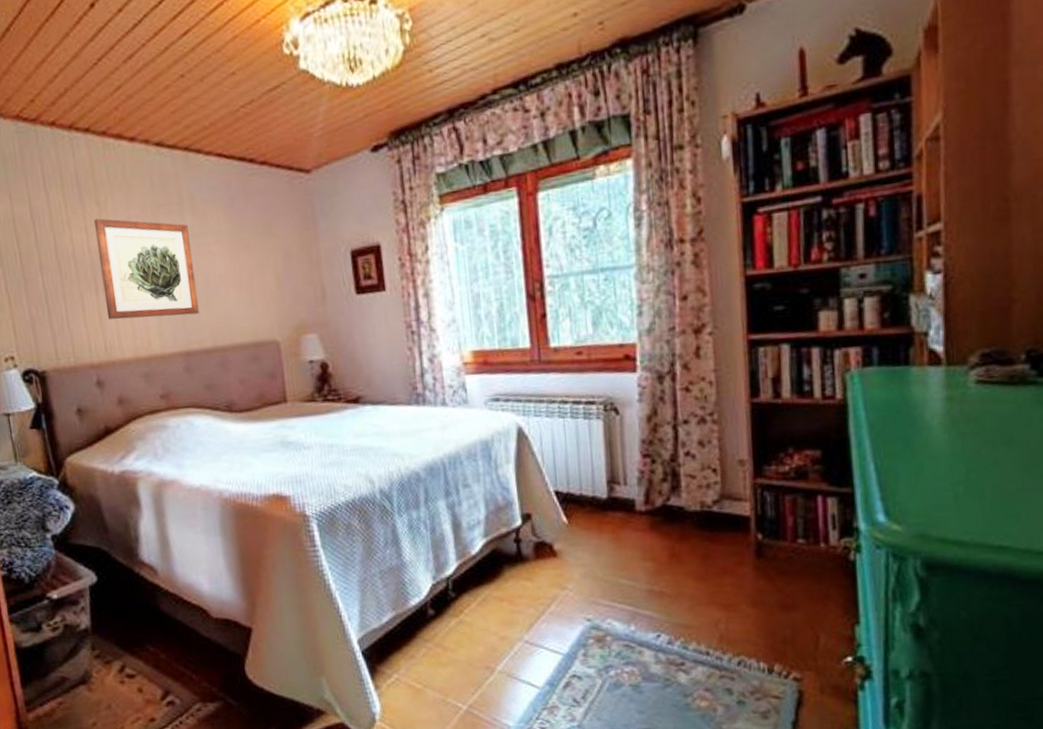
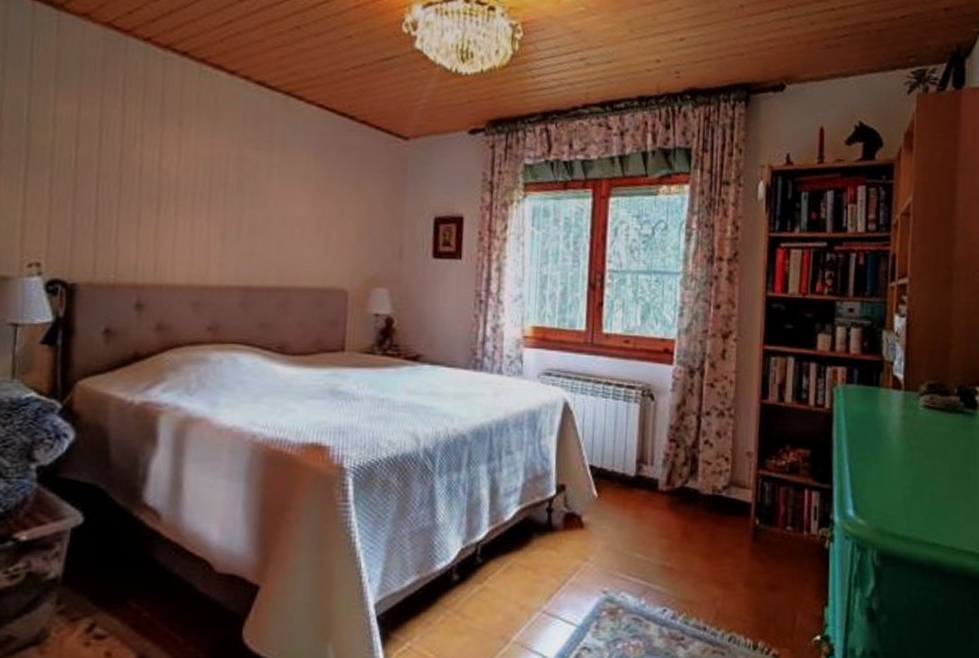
wall art: present [93,218,199,320] -> none [164,139,274,251]

